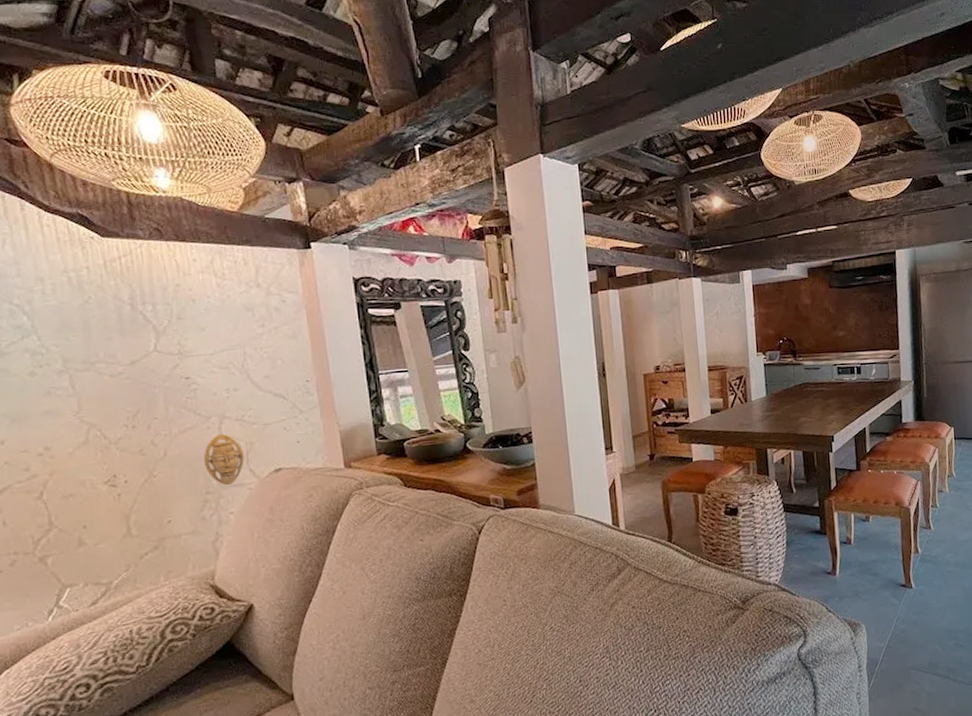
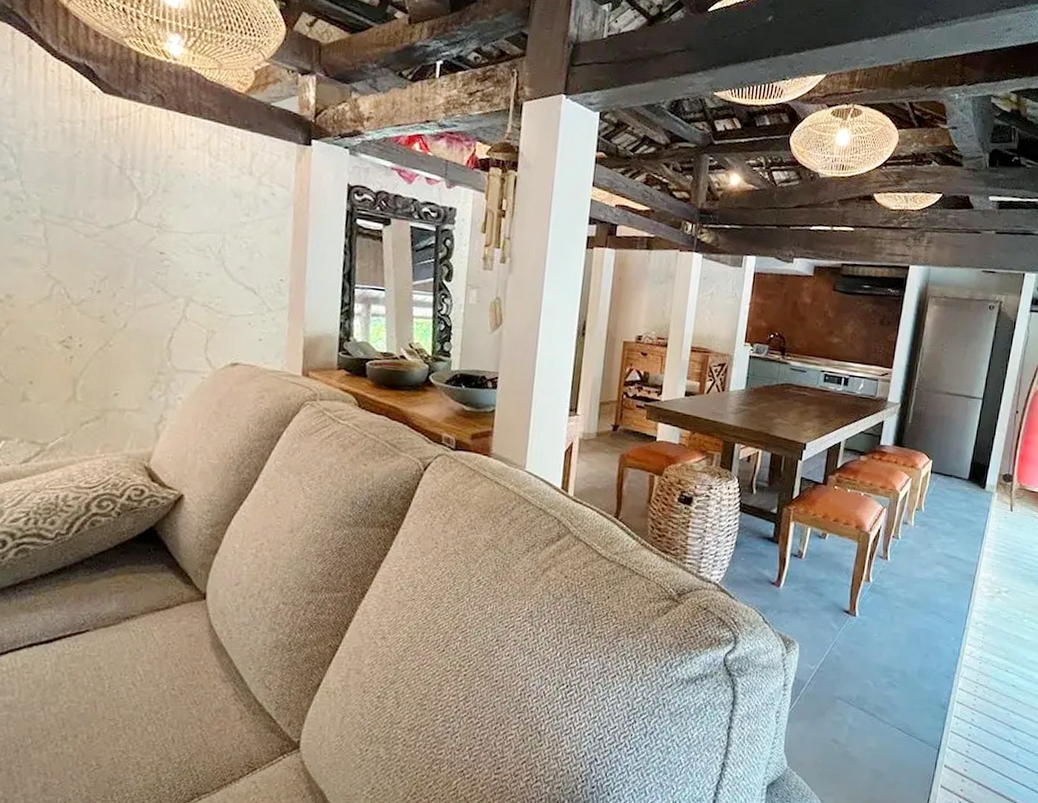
mask: present [204,434,244,486] -> none [162,316,204,370]

